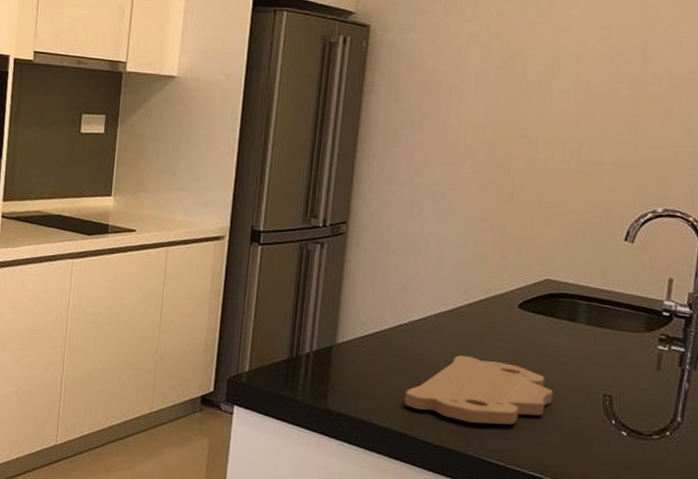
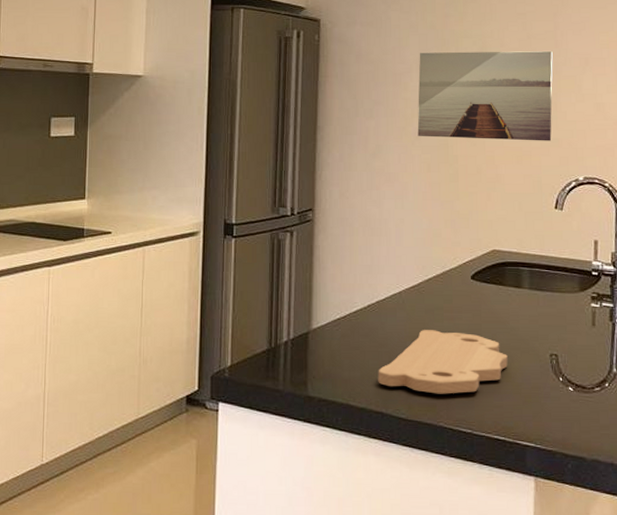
wall art: none [470,64,639,168] -> present [417,51,553,141]

